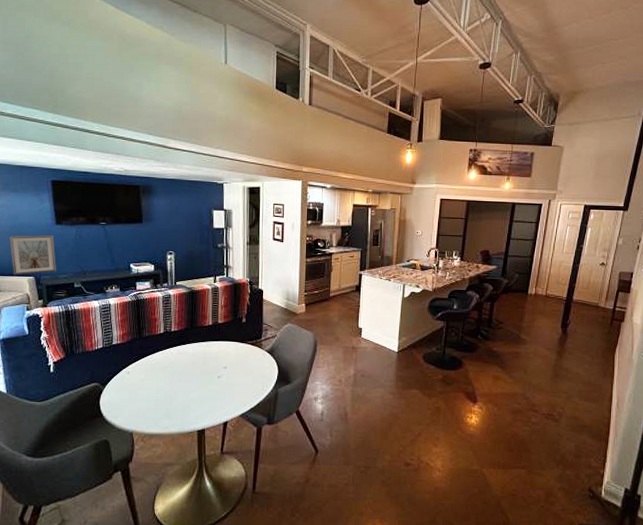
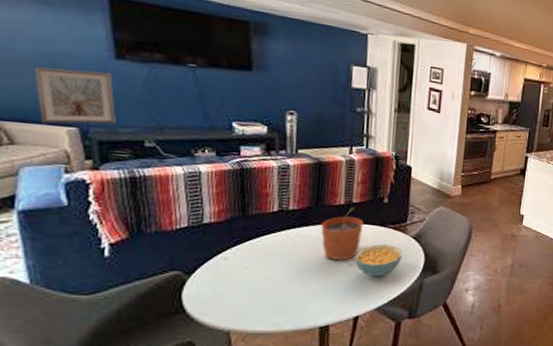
plant pot: none [195,327,228,373] -> present [321,207,364,261]
cereal bowl: none [222,358,260,387] -> present [355,244,403,277]

